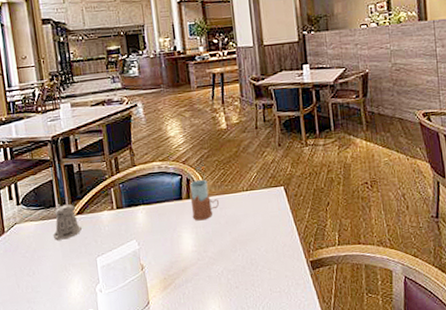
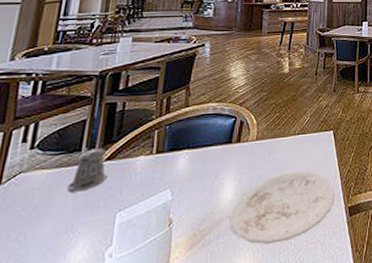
drinking glass: present [189,179,219,221] -> none [239,122,269,167]
plate: none [193,227,295,291] -> present [229,172,335,245]

